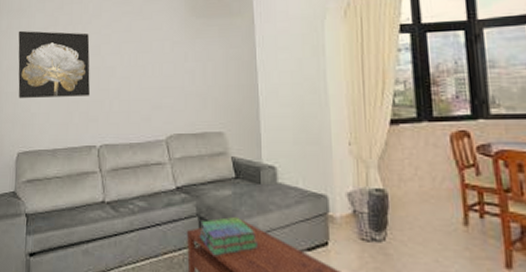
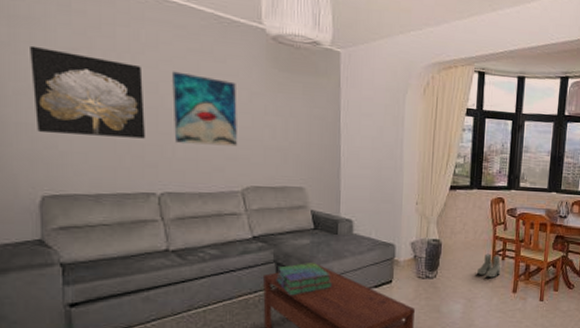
wall art: none [110,33,162,97] -> present [172,71,238,147]
boots: none [444,208,482,244] -> present [477,253,501,278]

